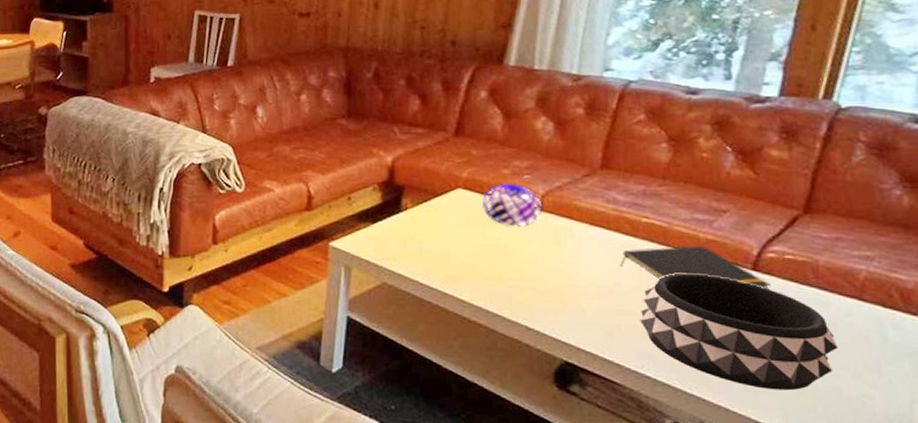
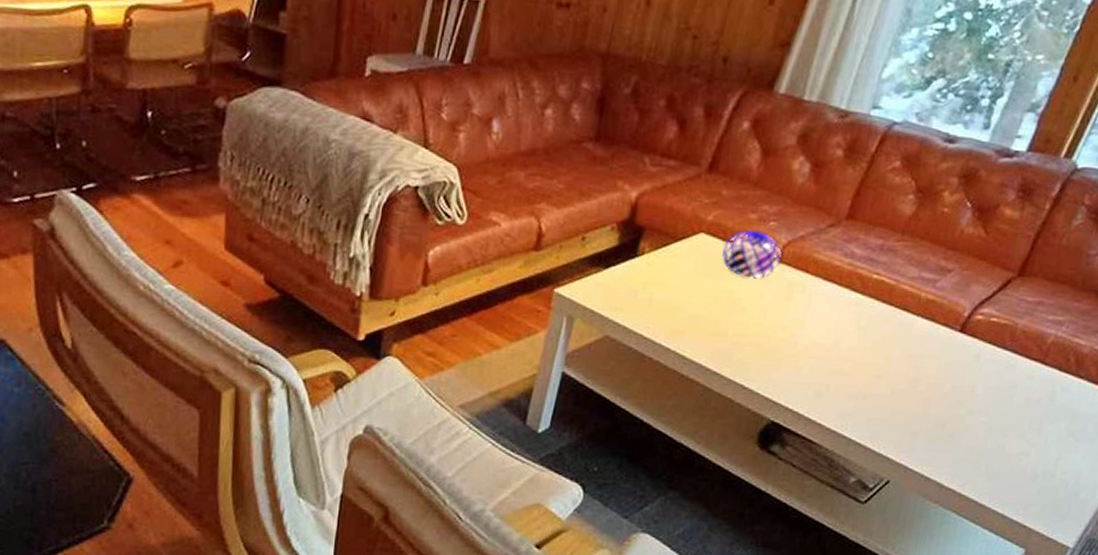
notepad: present [620,245,771,290] -> none [842,305,972,352]
decorative bowl: present [640,273,838,391] -> none [849,333,1013,449]

